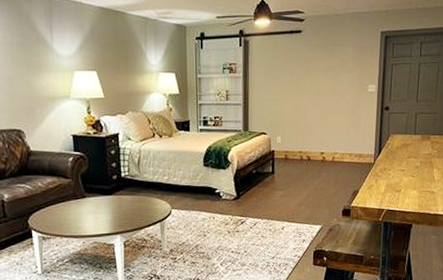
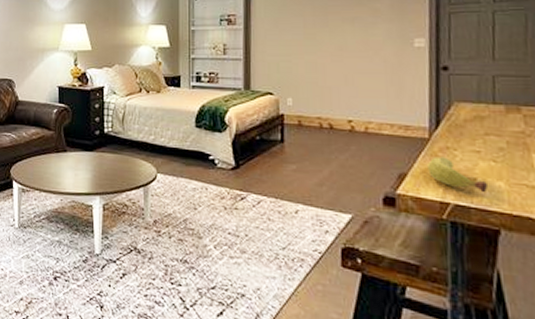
fruit: none [372,176,407,199] -> present [428,157,488,192]

